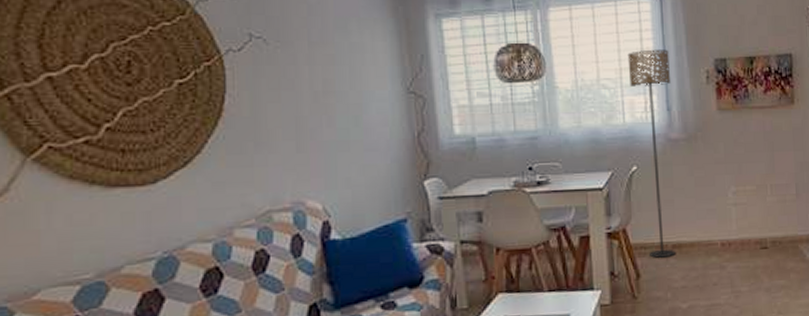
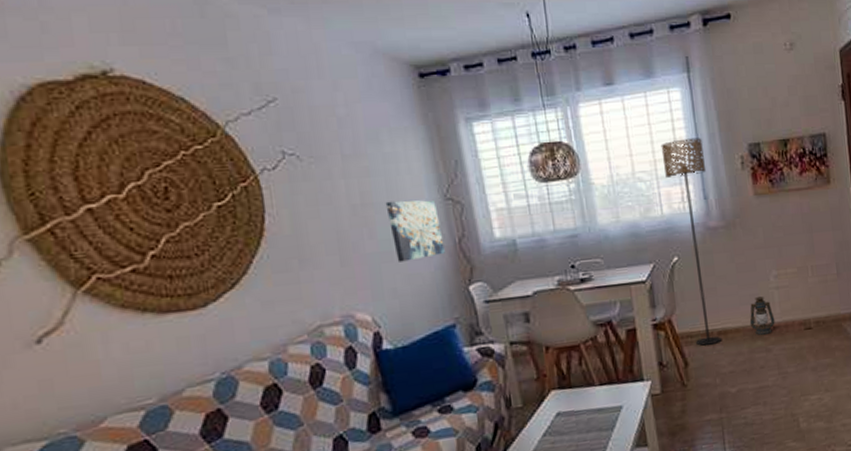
wall art: none [347,90,403,152] -> present [385,200,445,262]
lantern: none [705,212,731,251] -> present [749,296,775,335]

